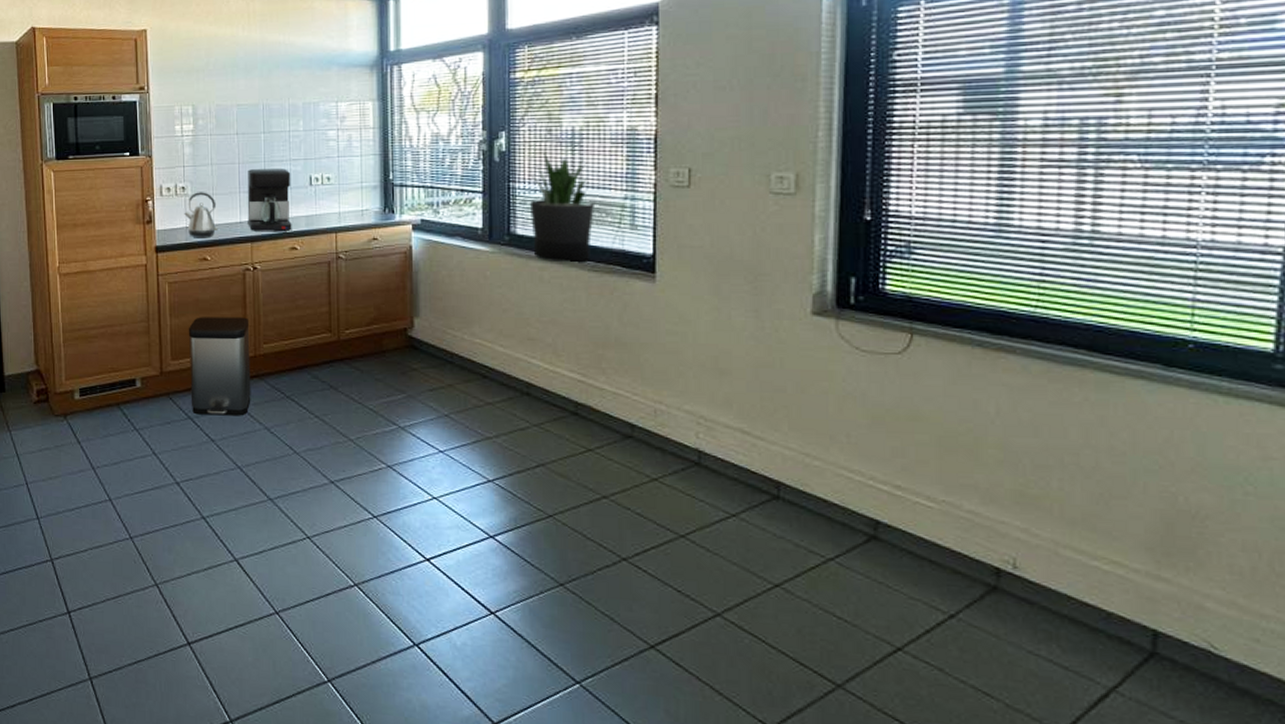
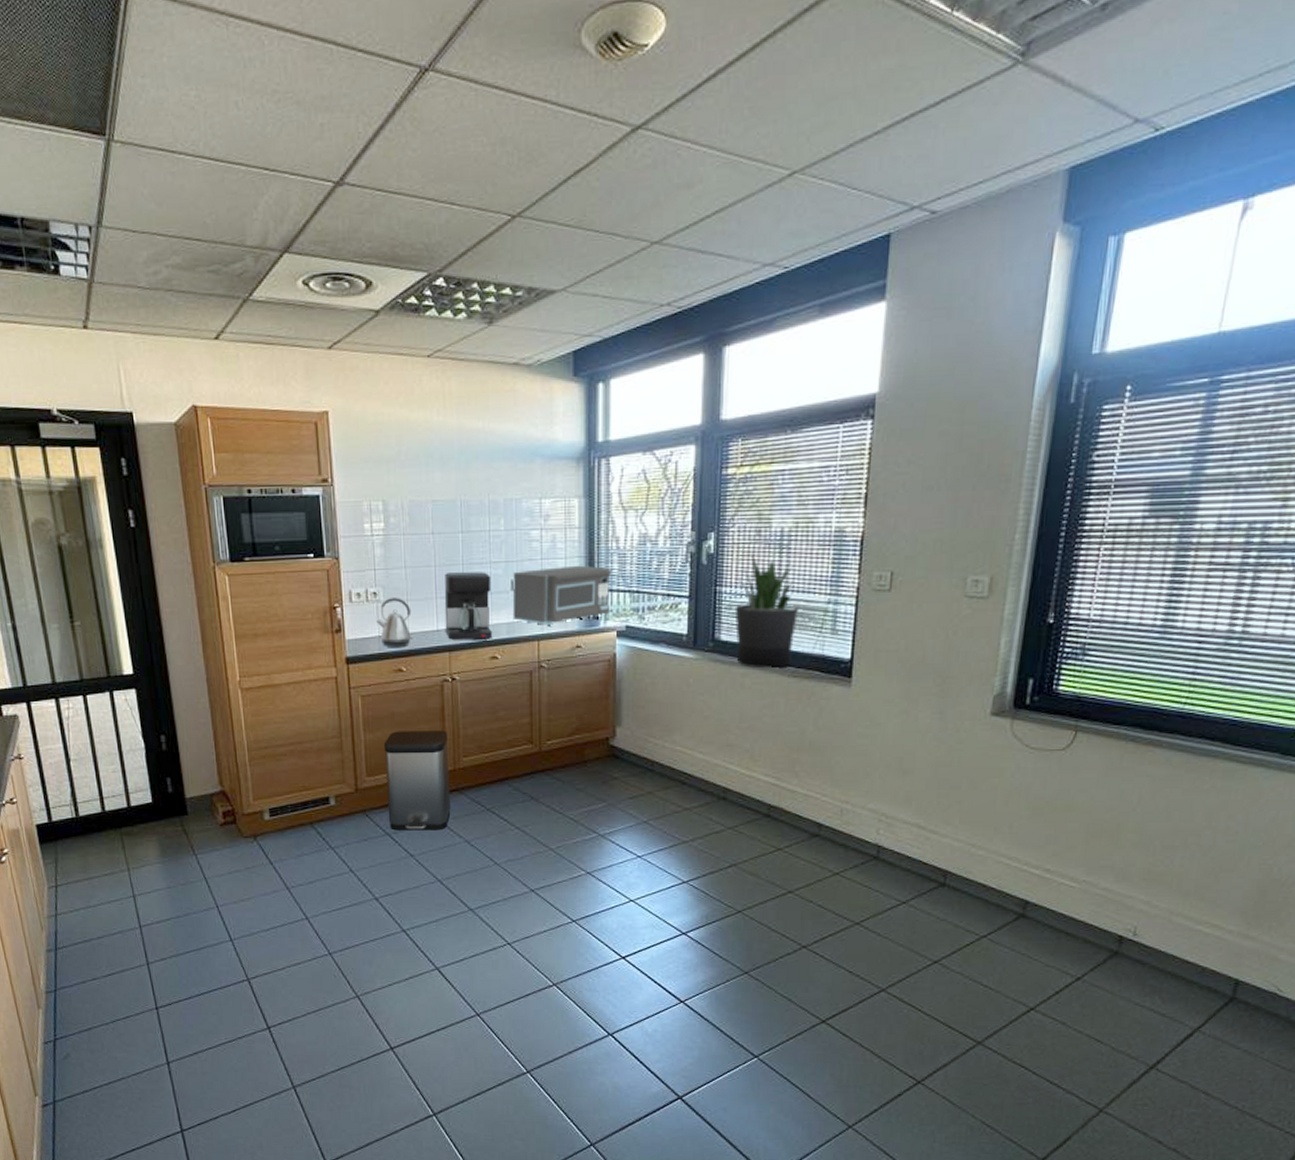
microwave: none [311,162,406,219] -> present [512,565,612,626]

